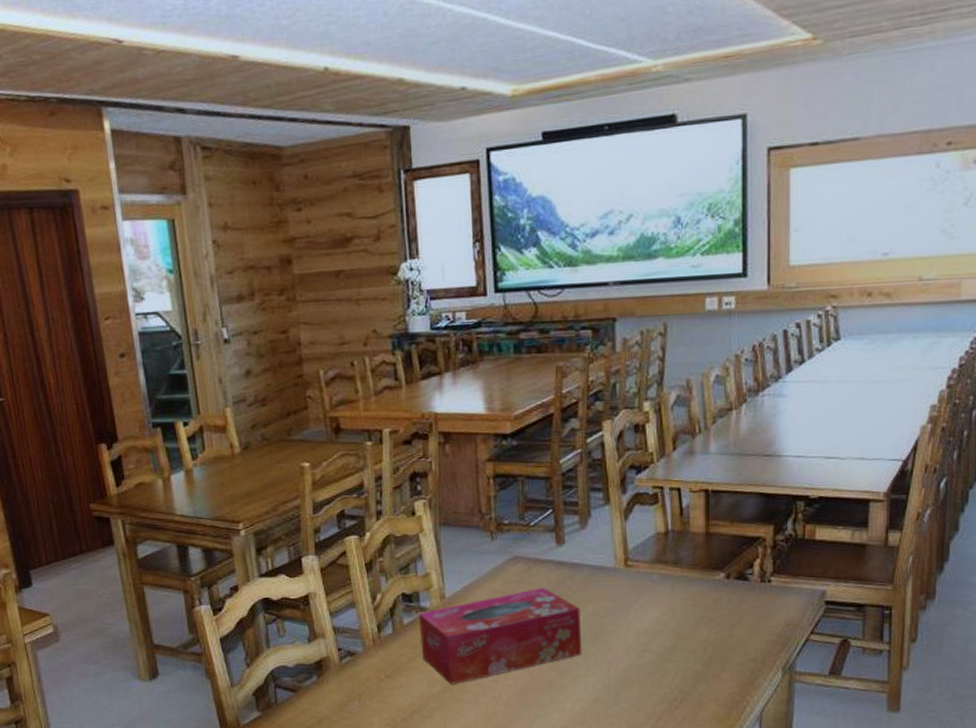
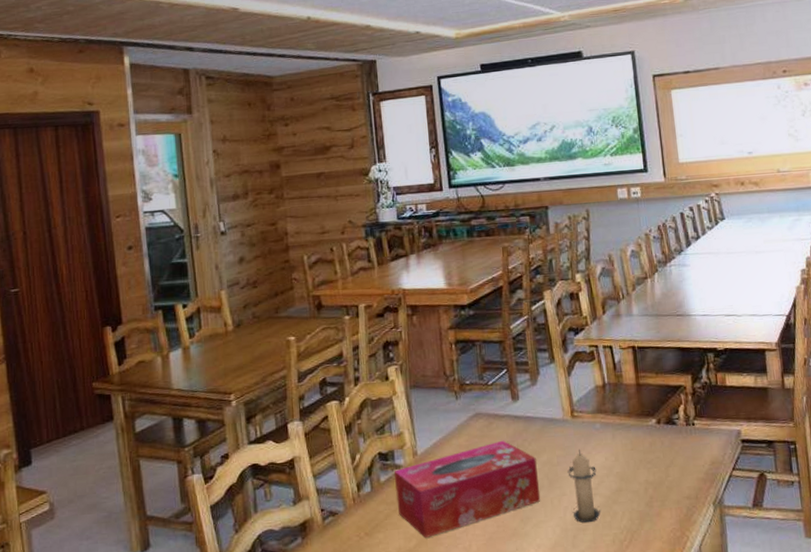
candle: none [615,601,650,680] -> present [567,449,601,523]

